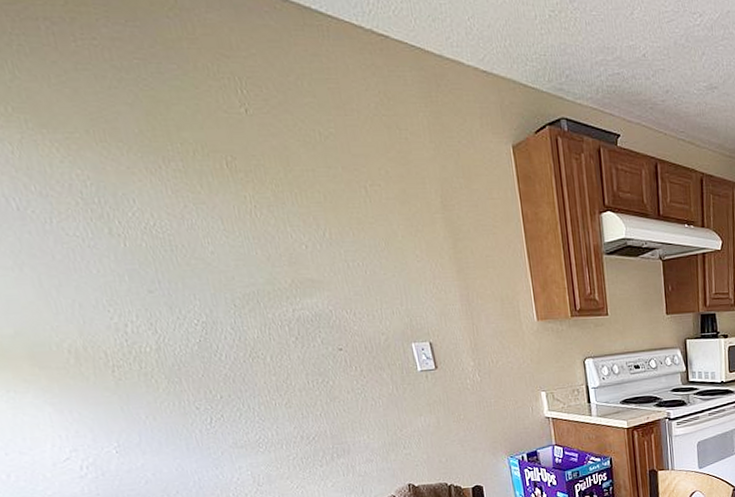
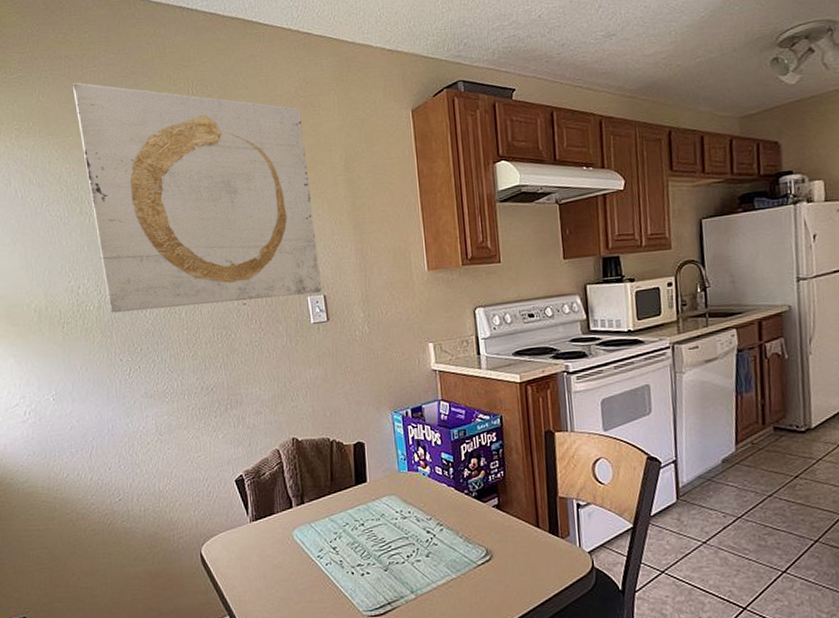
wall art: none [64,57,427,356] -> present [73,82,322,313]

